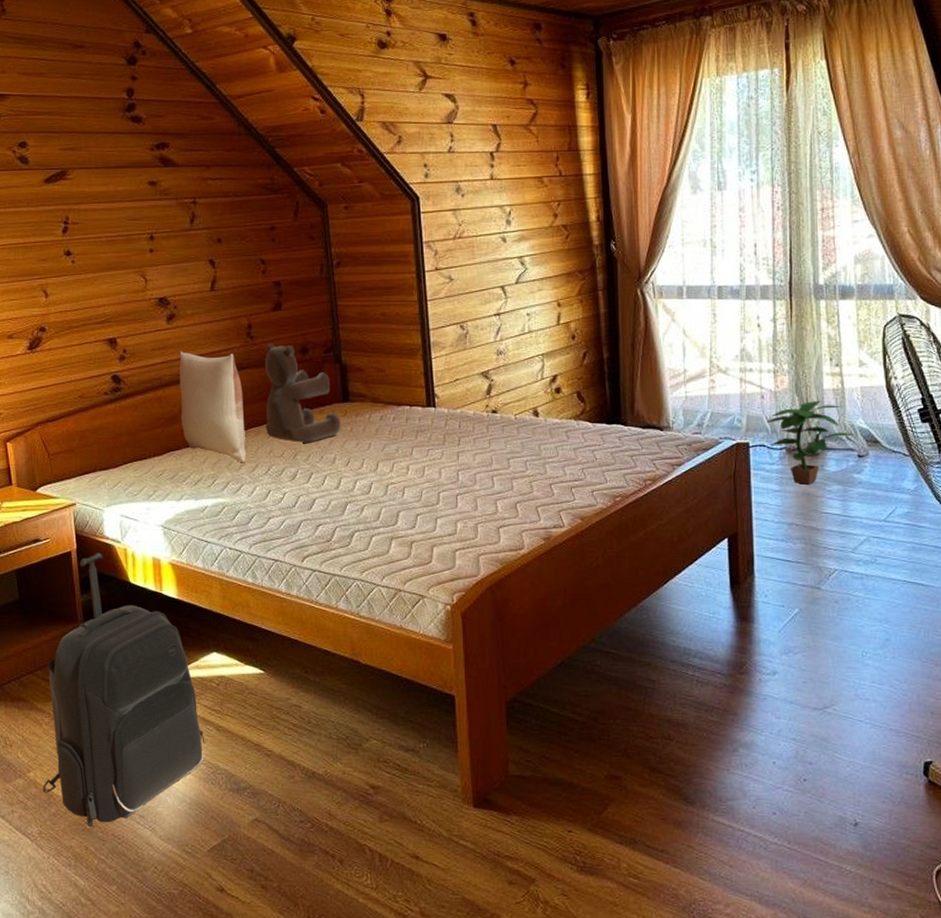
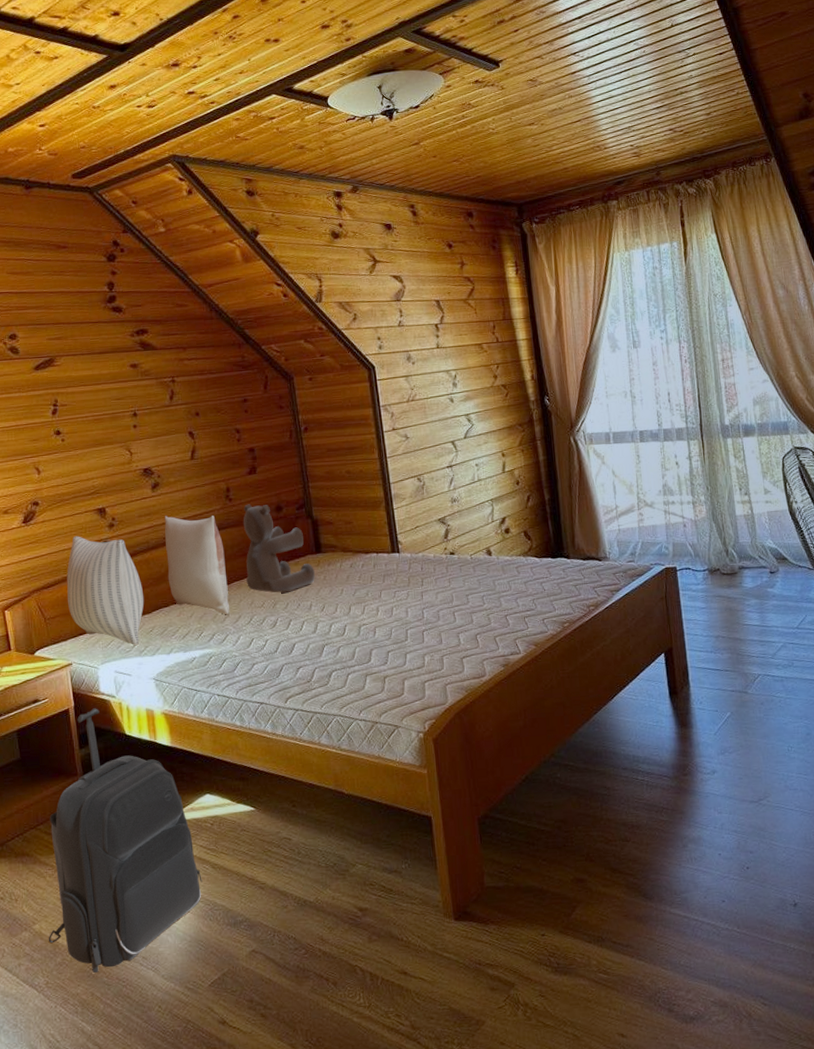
pillow: none [73,367,155,490] -> present [66,536,144,646]
potted plant: present [765,400,855,485] -> none [689,525,766,601]

